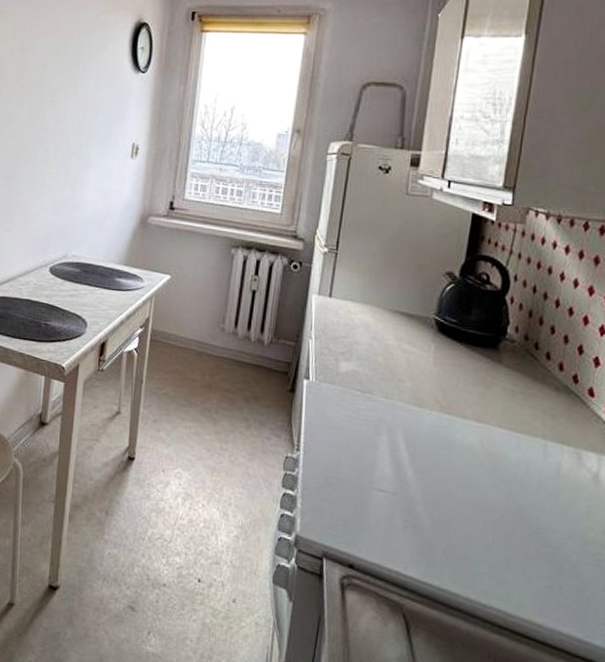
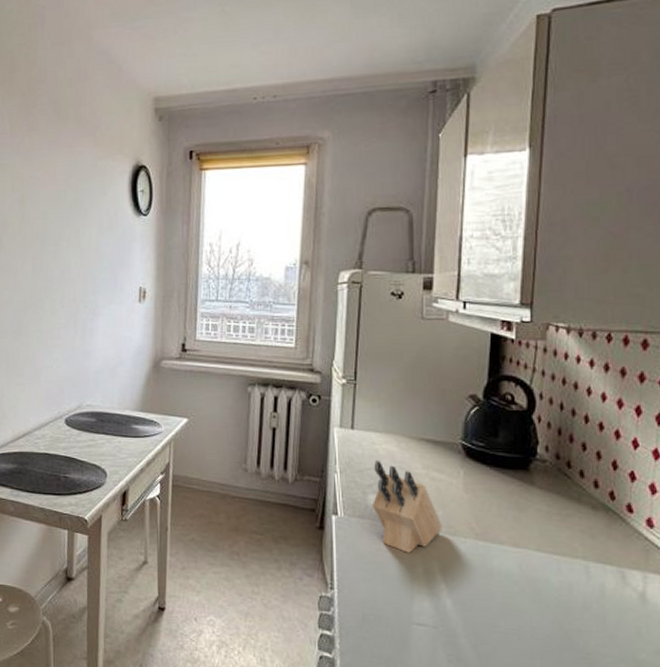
knife block: none [343,328,410,421] -> present [371,459,442,553]

